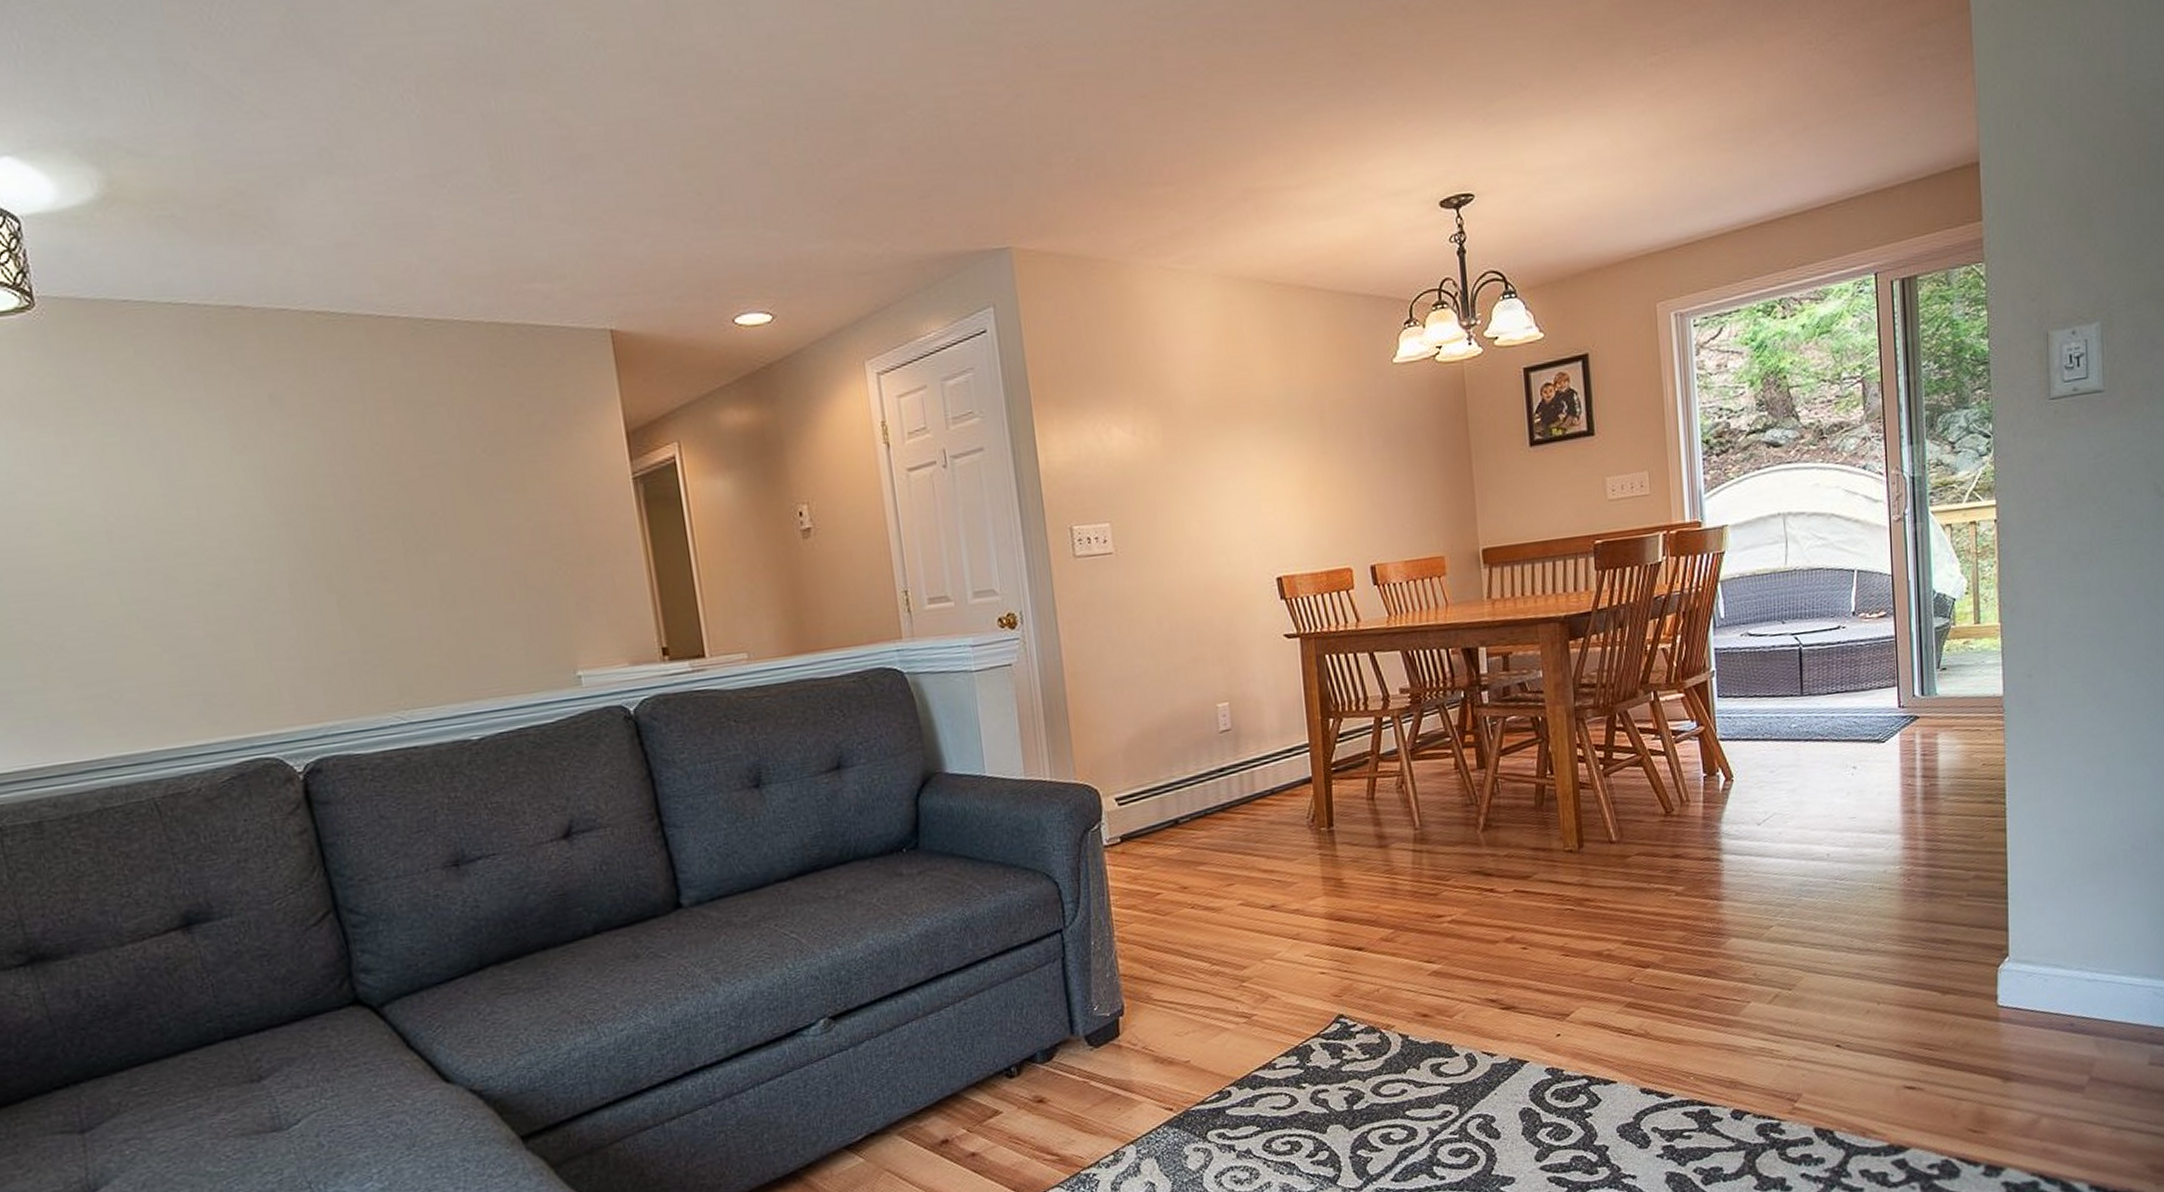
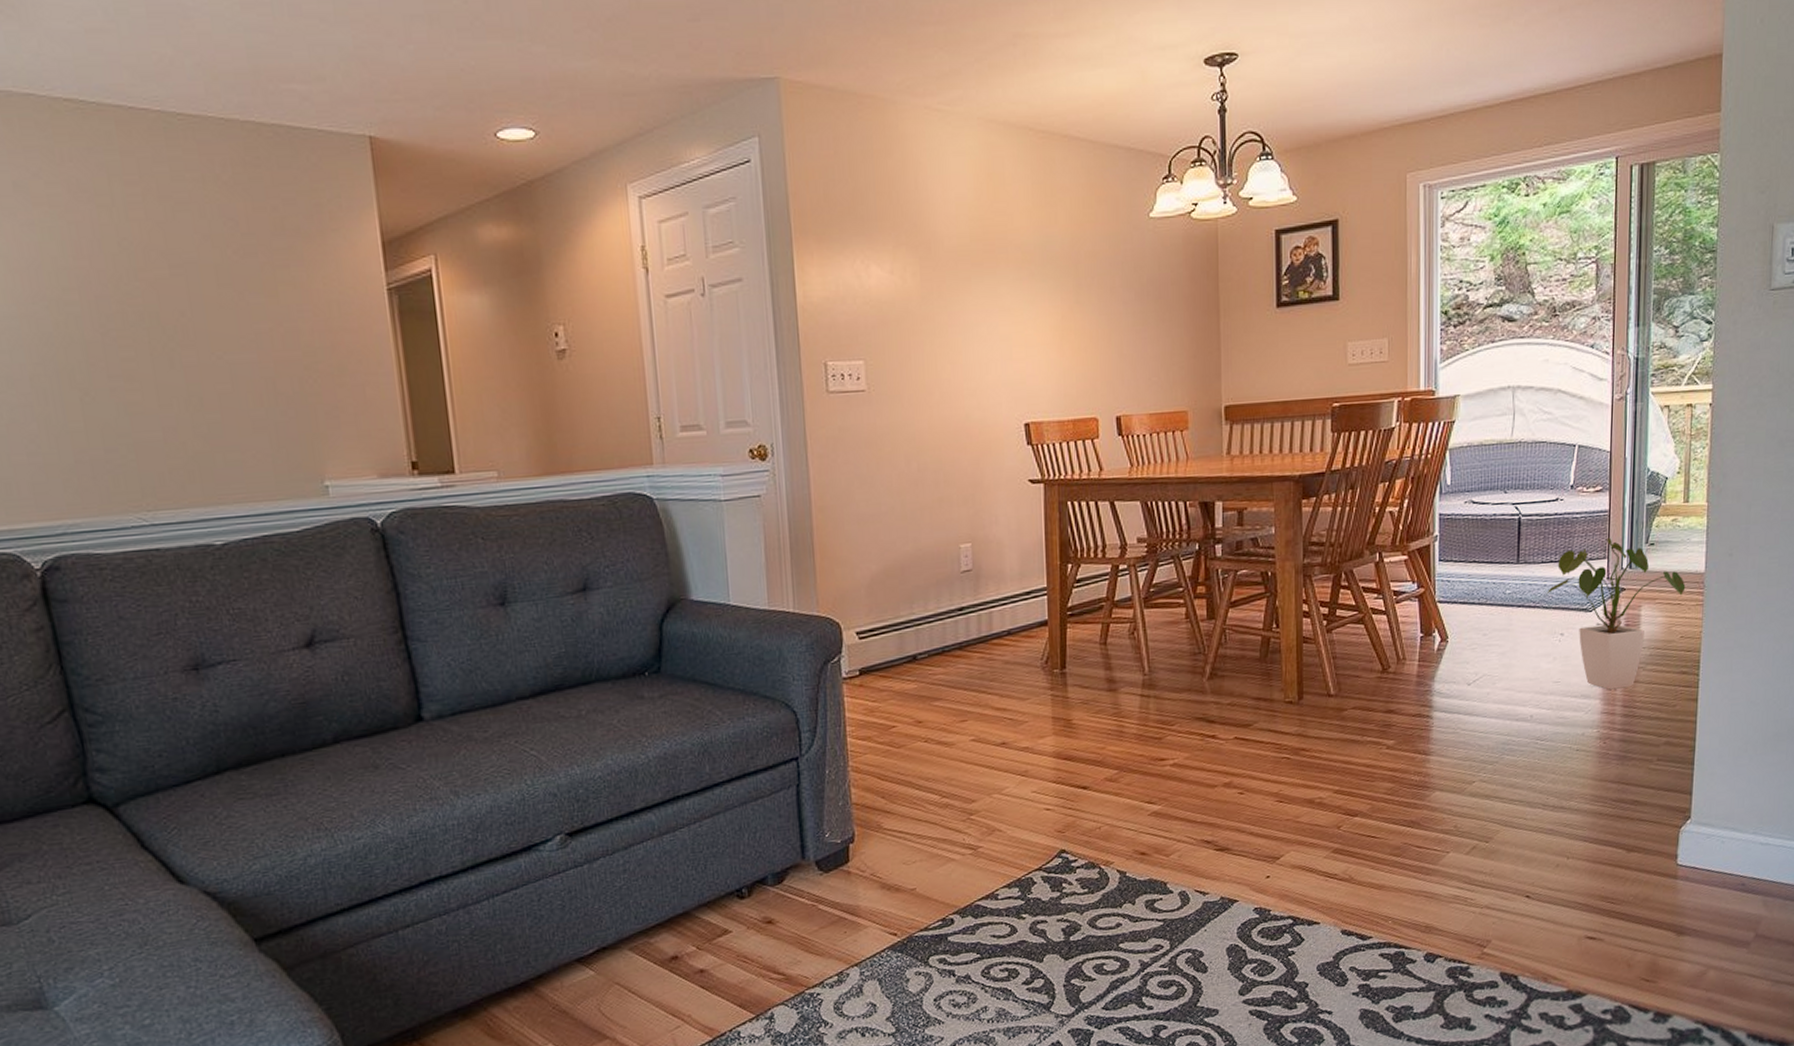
house plant: none [1834,664,1984,824] -> present [1546,537,1686,690]

